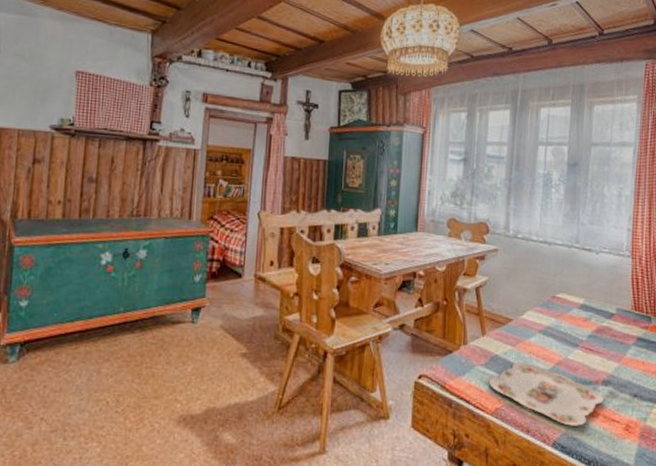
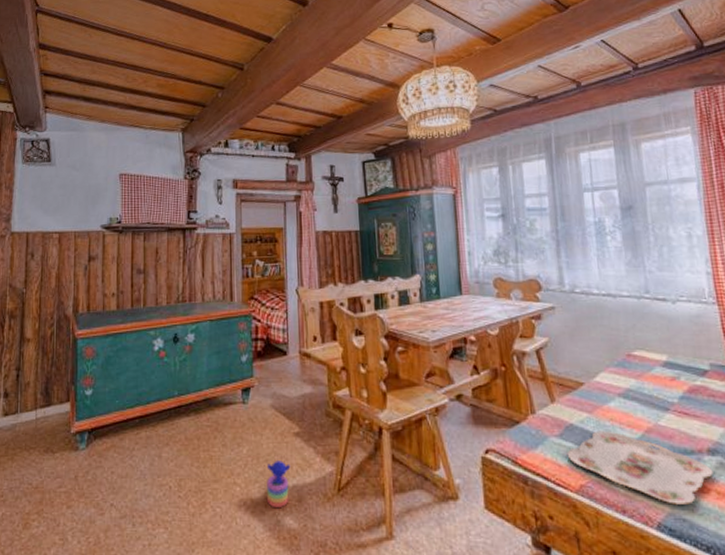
stacking toy: none [208,379,235,425] -> present [267,461,291,509]

